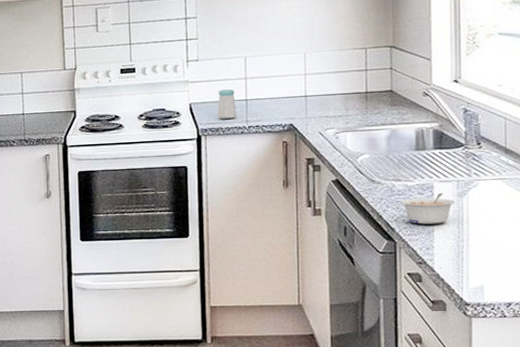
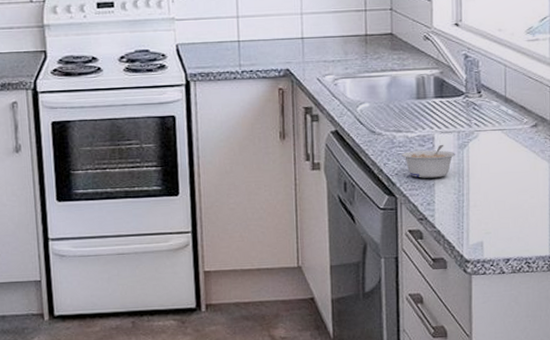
salt shaker: present [217,89,237,119] -> none [207,29,228,63]

